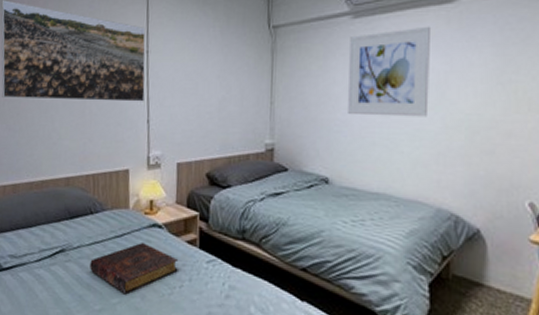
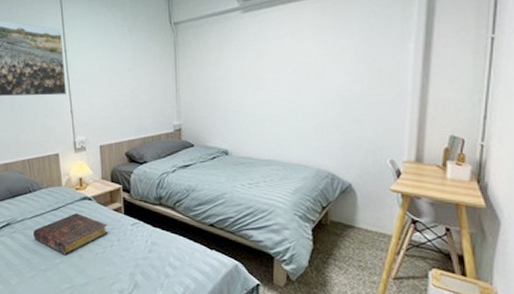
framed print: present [348,26,430,117] -> none [241,17,309,97]

